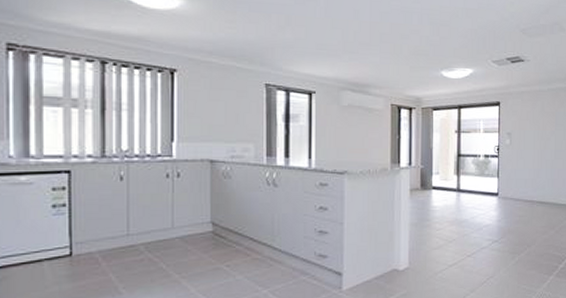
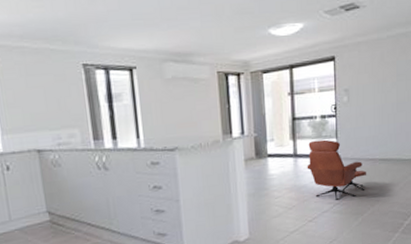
armchair: none [469,178,525,239] -> present [307,139,367,201]

